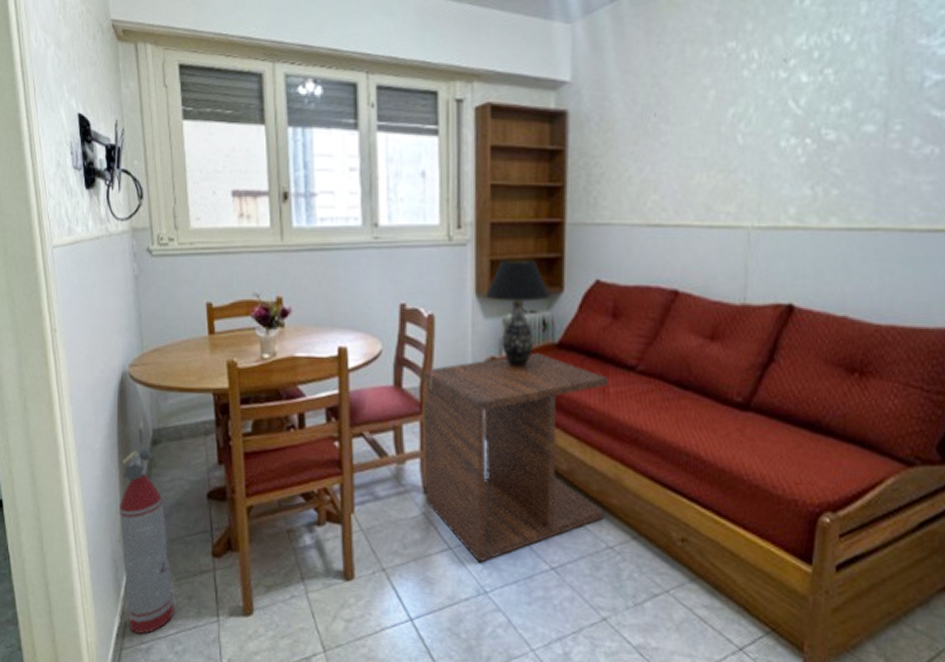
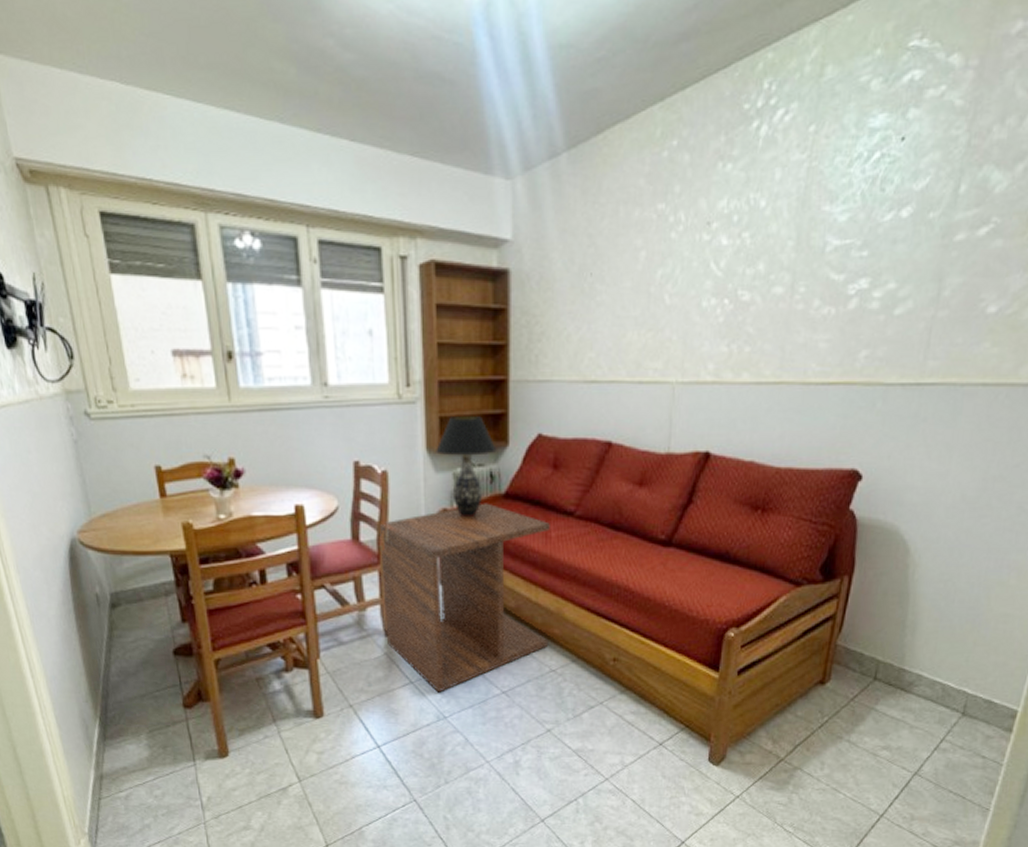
fire extinguisher: present [118,447,175,634] -> none [81,611,151,783]

